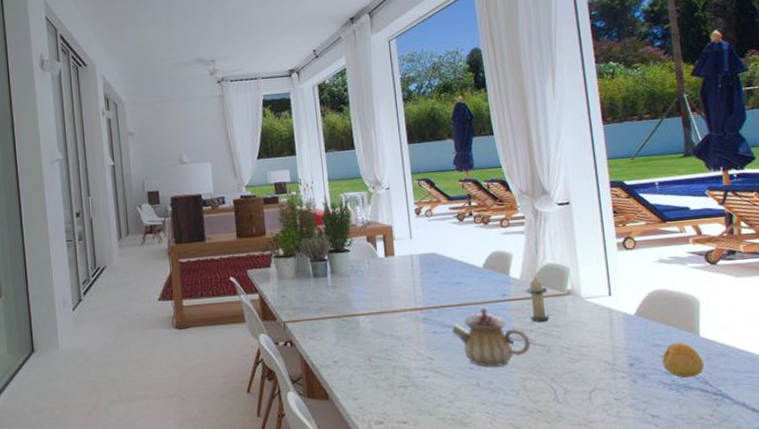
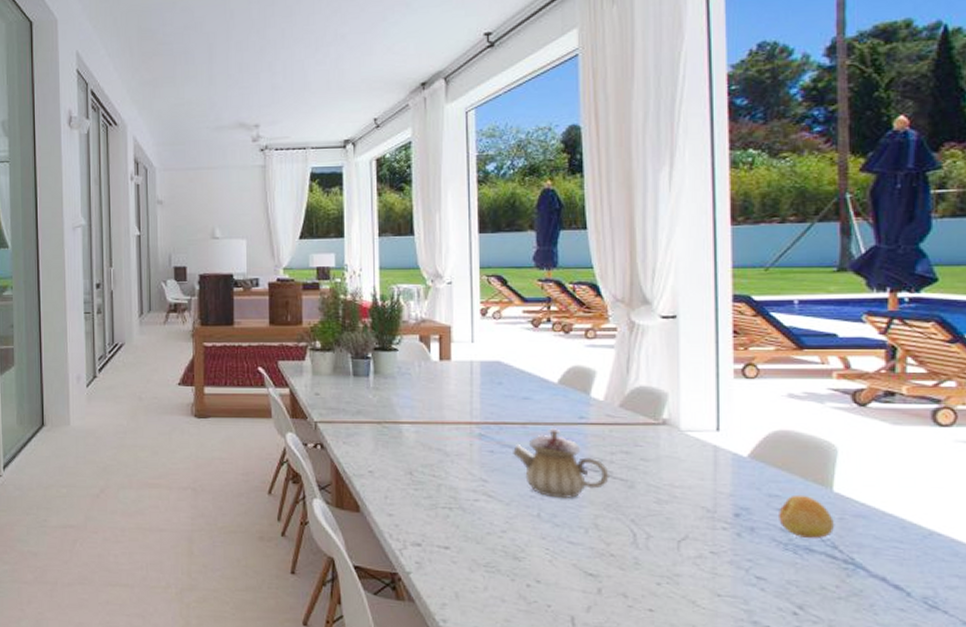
candle: present [526,276,550,322] -> none [610,399,637,453]

